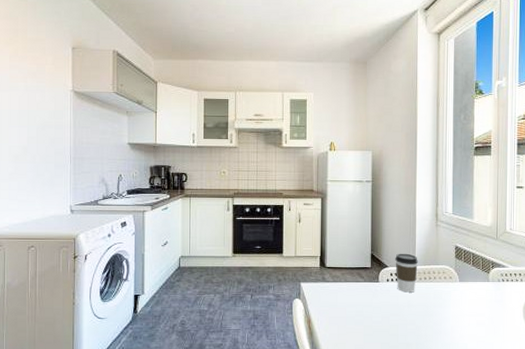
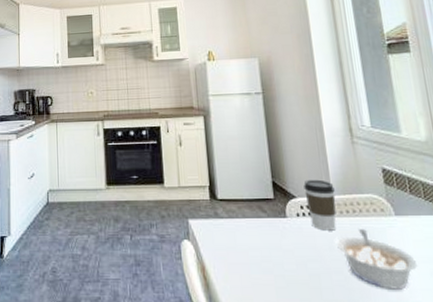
legume: none [414,292,469,335] -> present [337,229,418,290]

